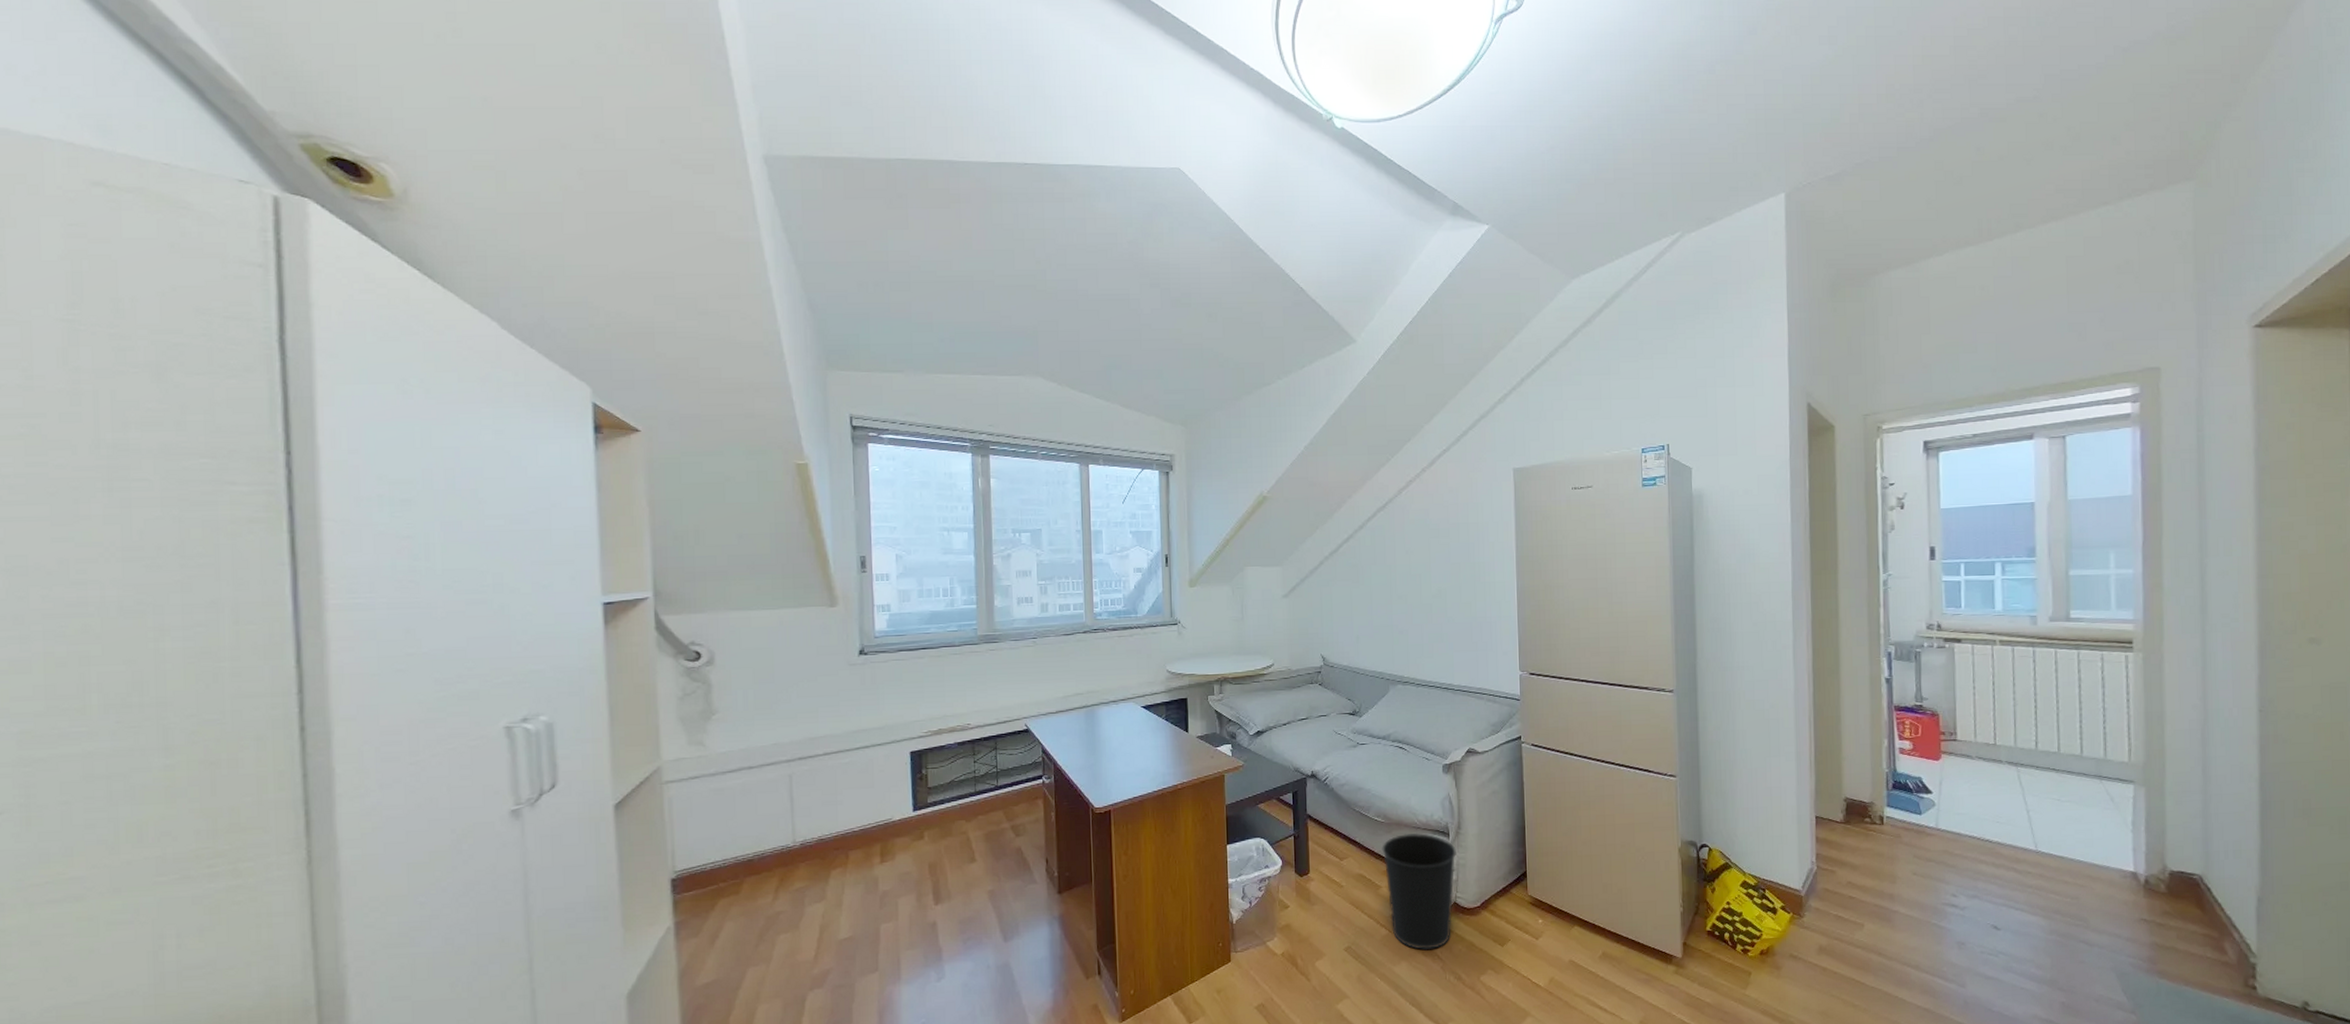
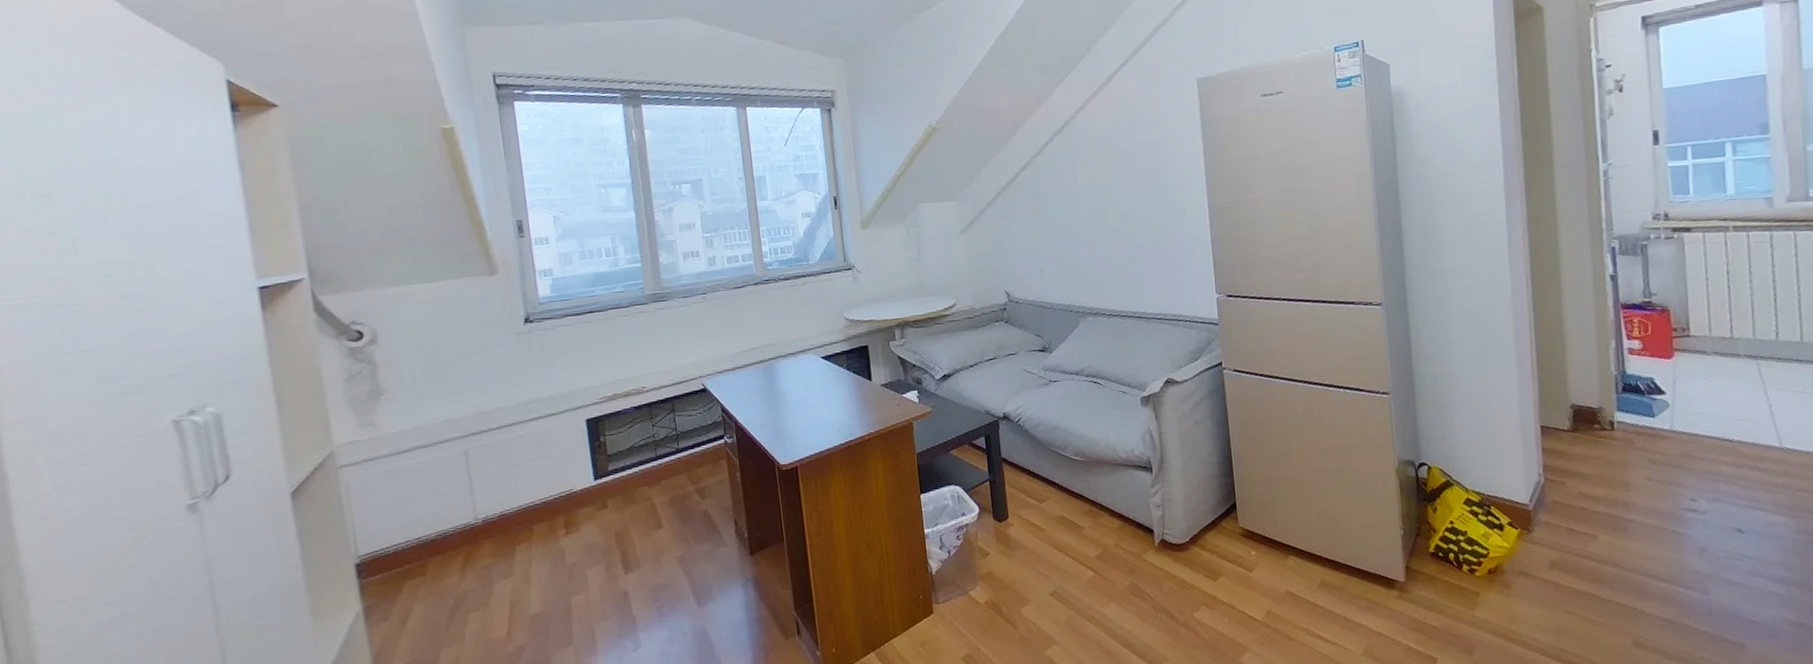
wastebasket: present [1382,832,1456,951] -> none [1082,469,1161,590]

